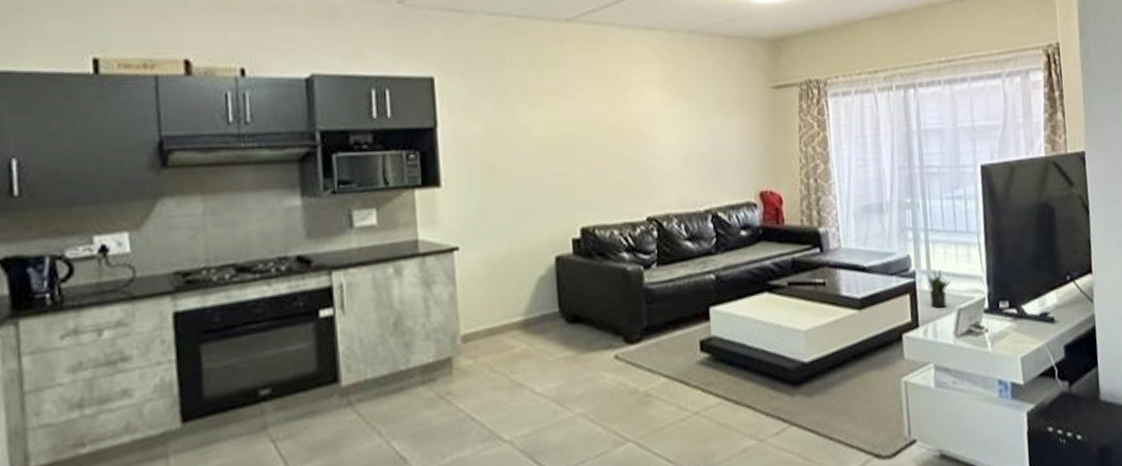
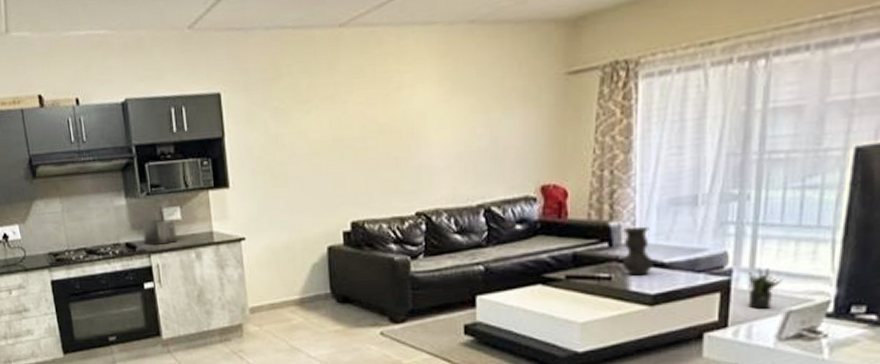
toaster: none [322,223,371,259] -> present [142,218,178,246]
vase: none [829,231,858,280] -> present [621,226,654,276]

